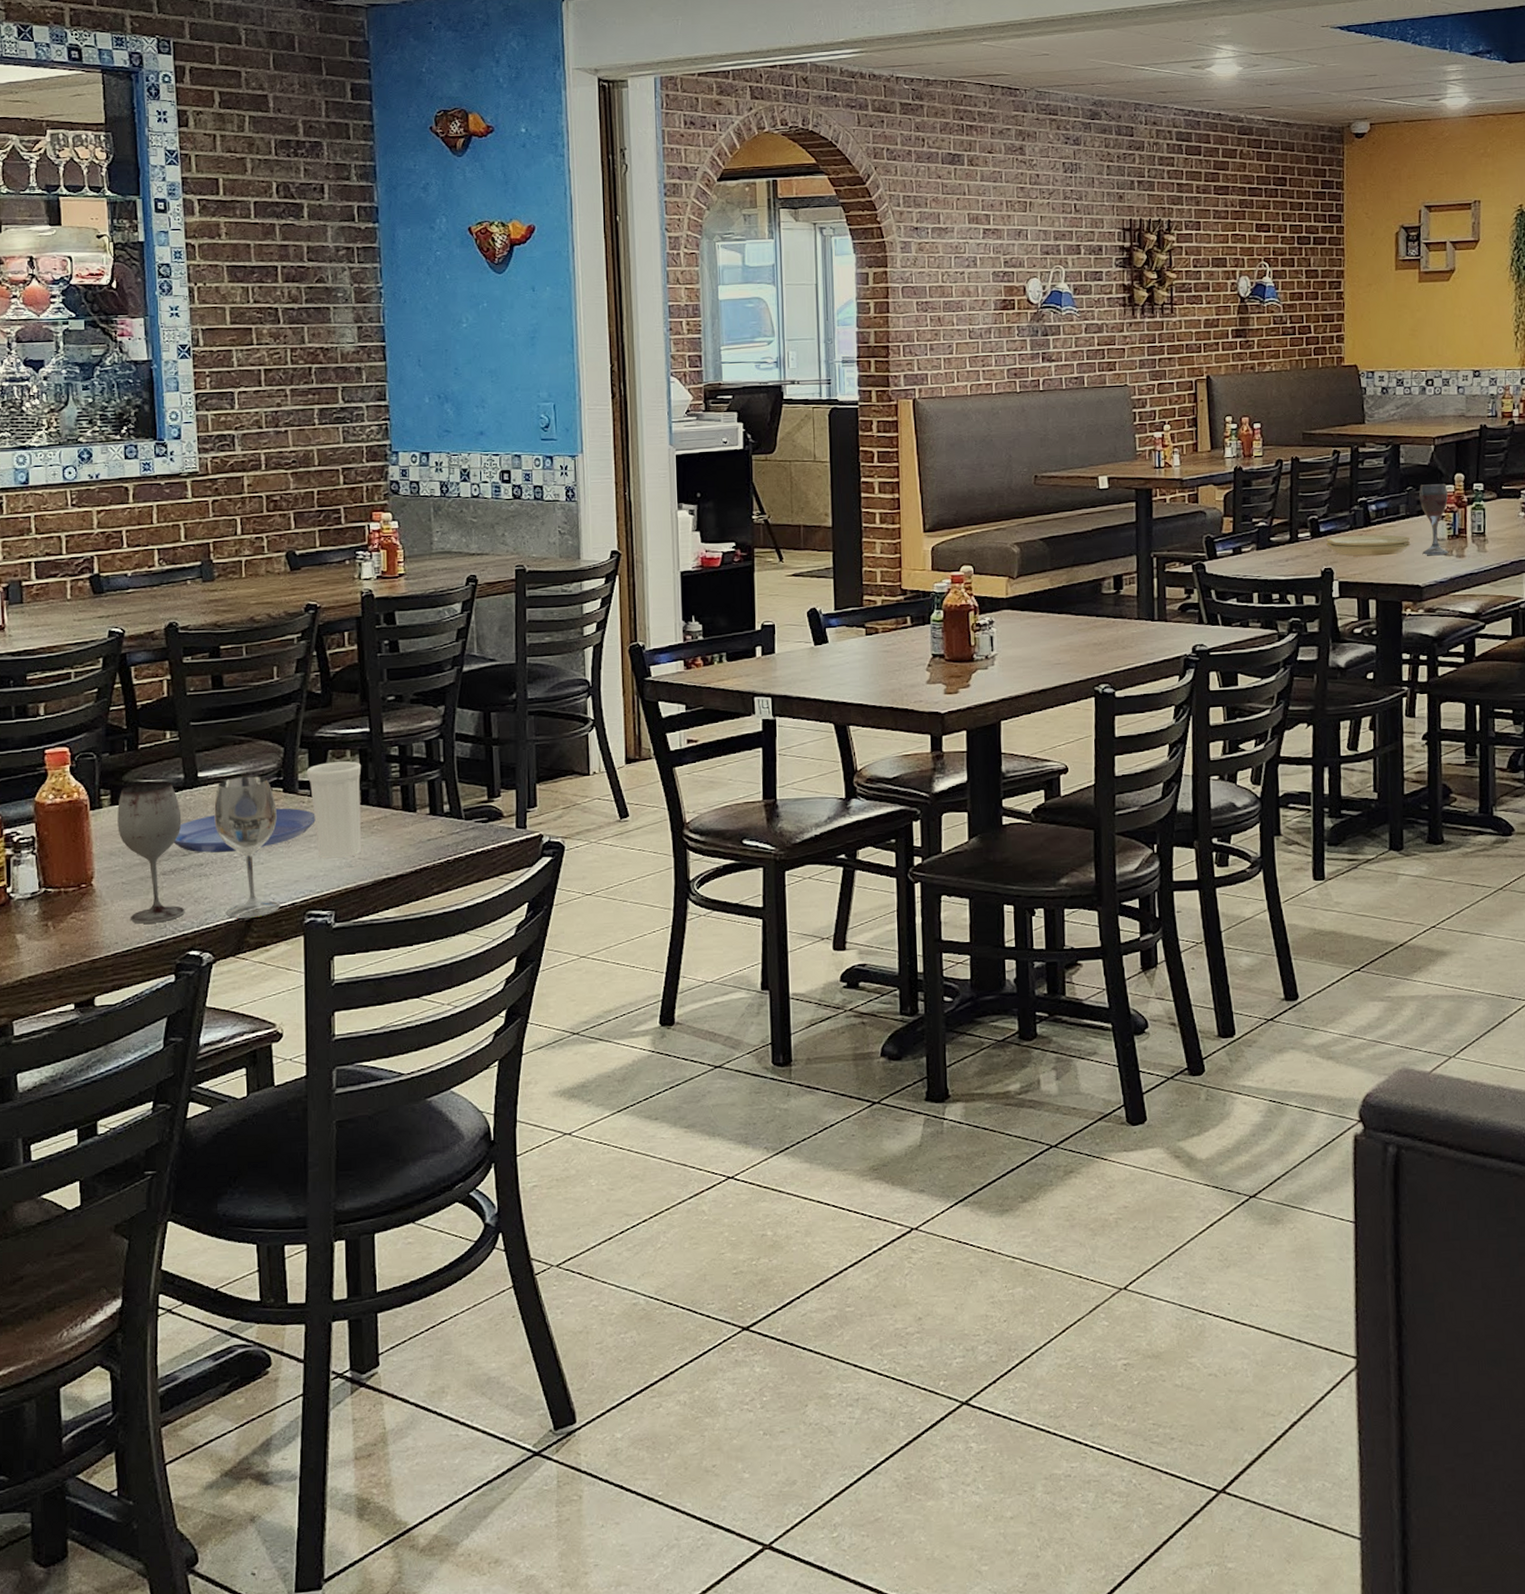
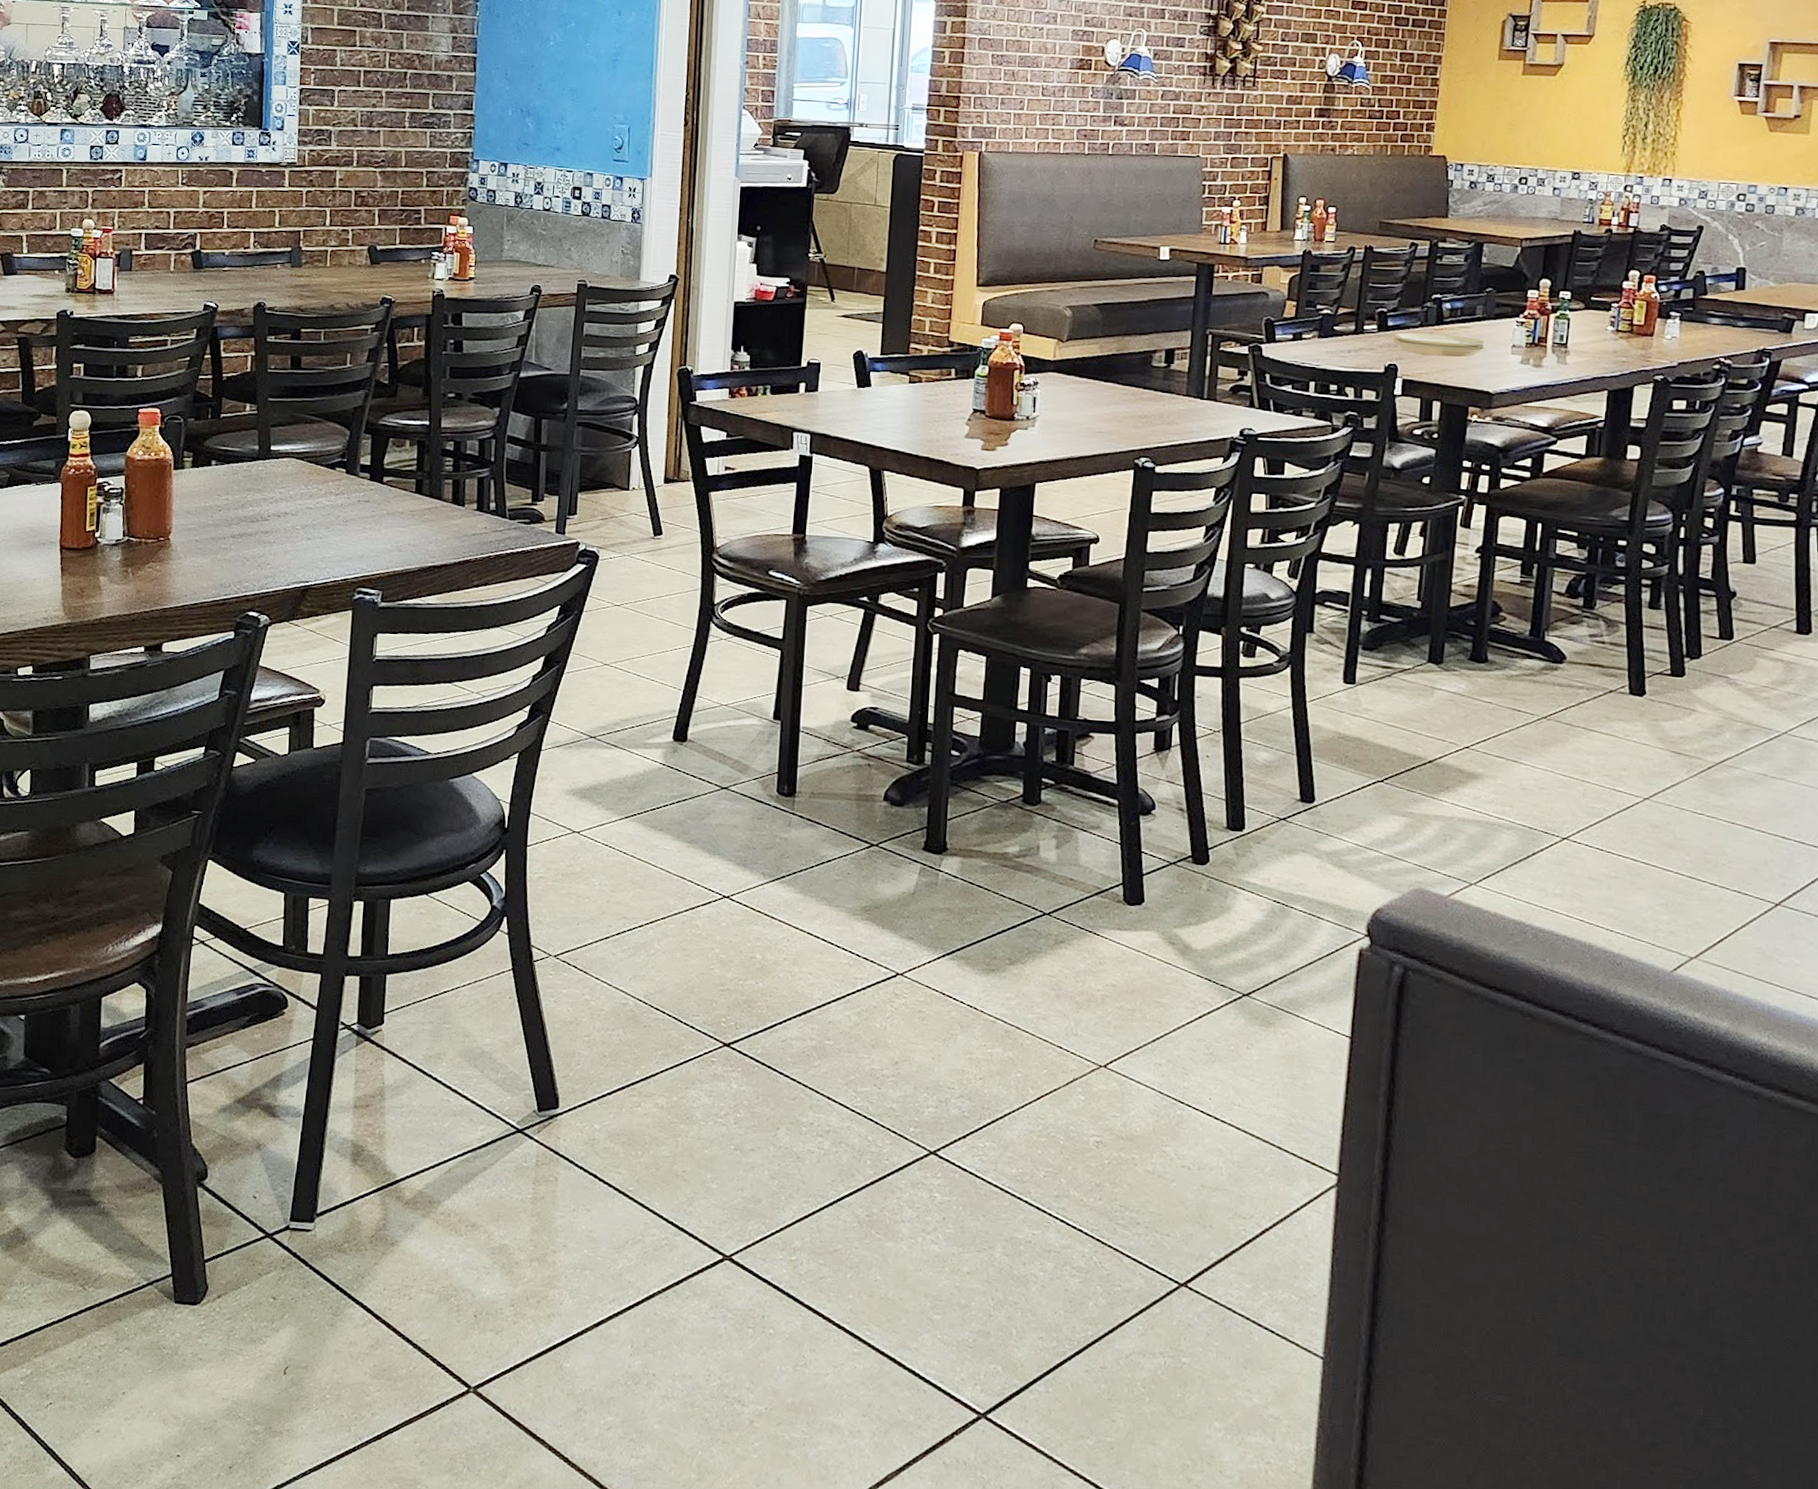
wineglass: present [117,776,281,924] -> none [196,449,339,588]
plate: present [173,808,316,853] -> none [243,487,373,524]
cup: present [306,761,361,860] -> none [368,450,418,543]
cup: present [1419,484,1450,556] -> none [1496,287,1531,363]

